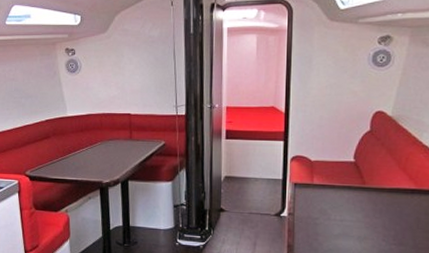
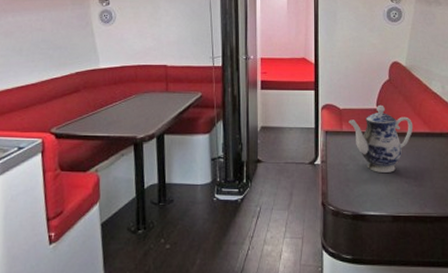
teapot: none [320,157,397,229] -> present [348,104,413,172]

